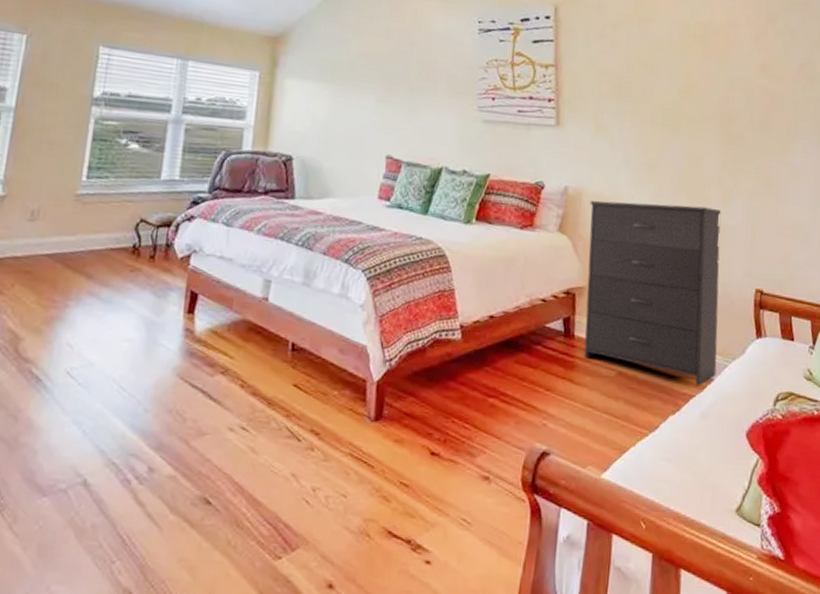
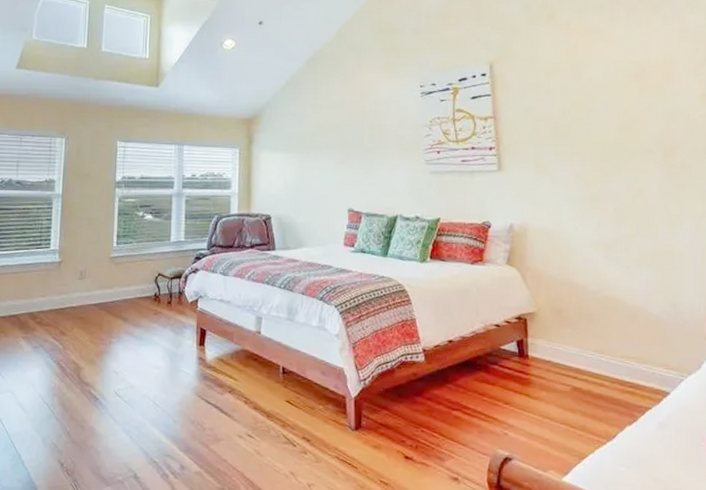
dresser: present [583,200,722,387] -> none [535,233,672,400]

